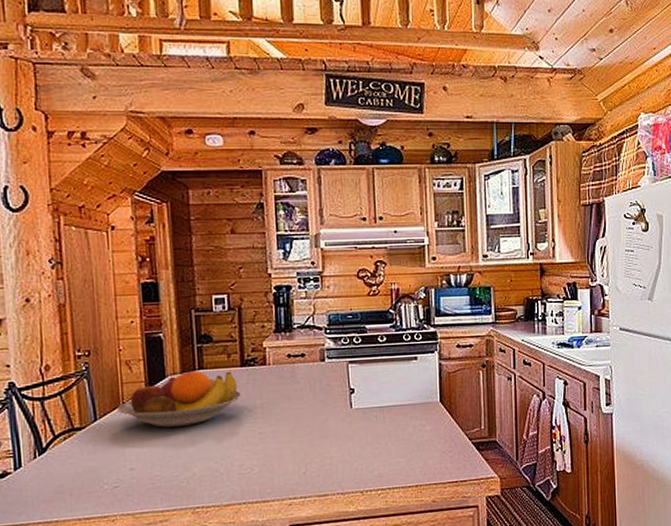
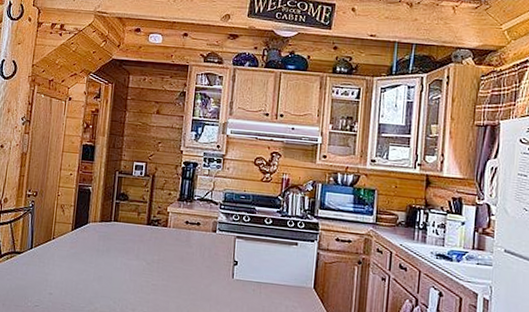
fruit bowl: present [117,370,243,428] -> none [48,221,145,267]

